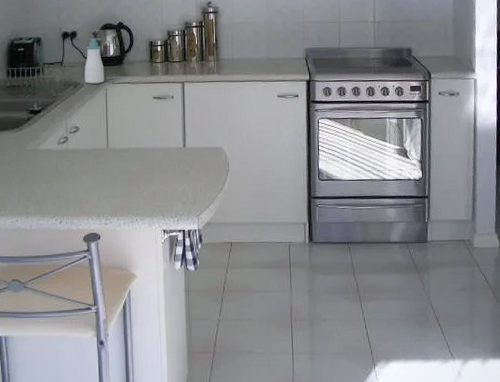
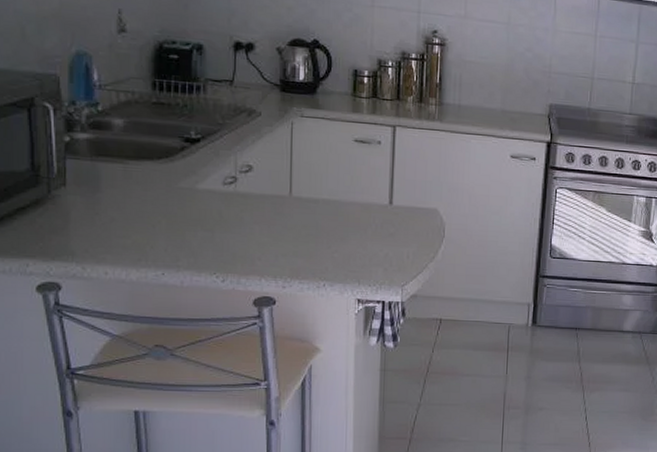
soap bottle: present [84,38,105,84] -> none [263,55,291,115]

